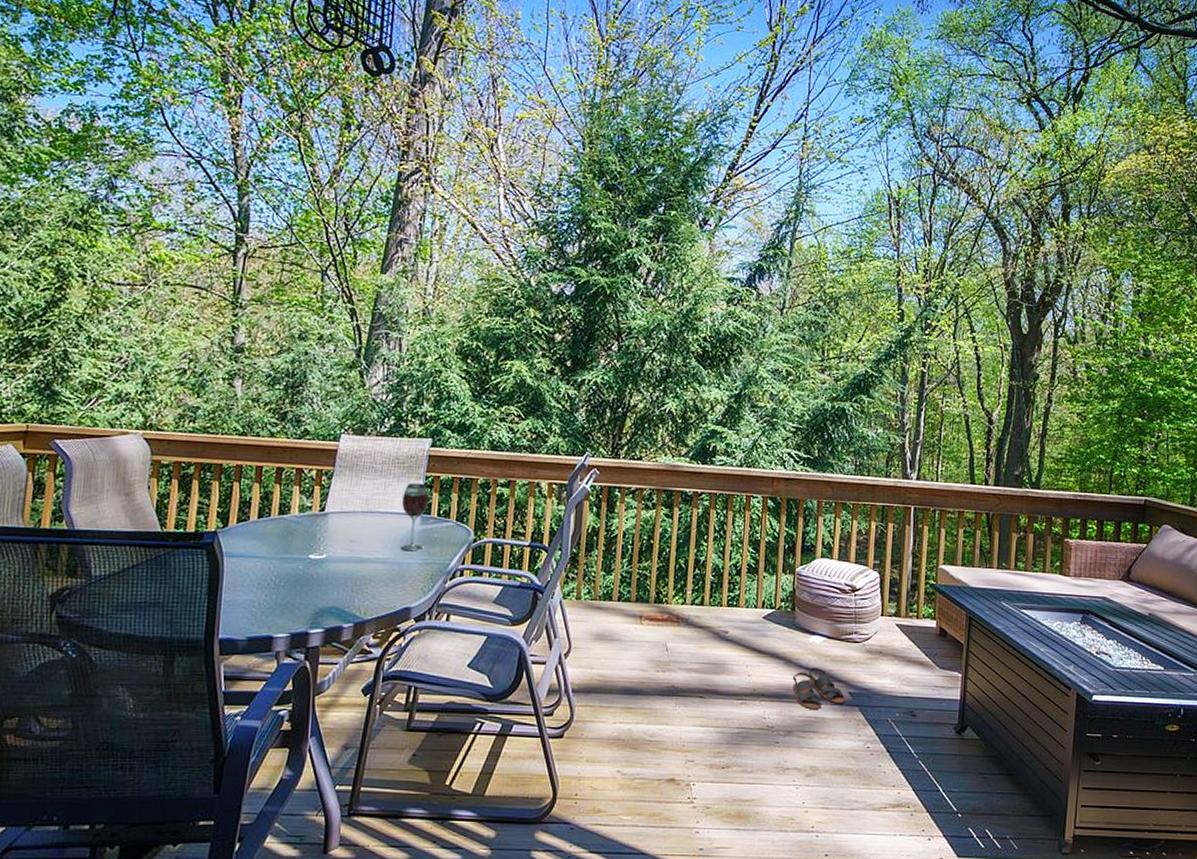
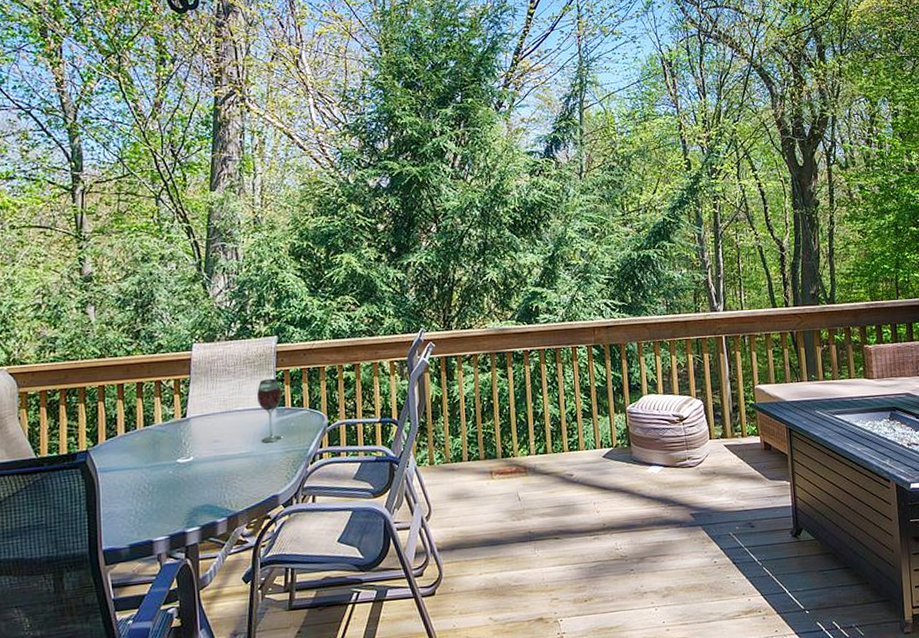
sandal: present [792,667,845,710] -> none [637,495,688,535]

